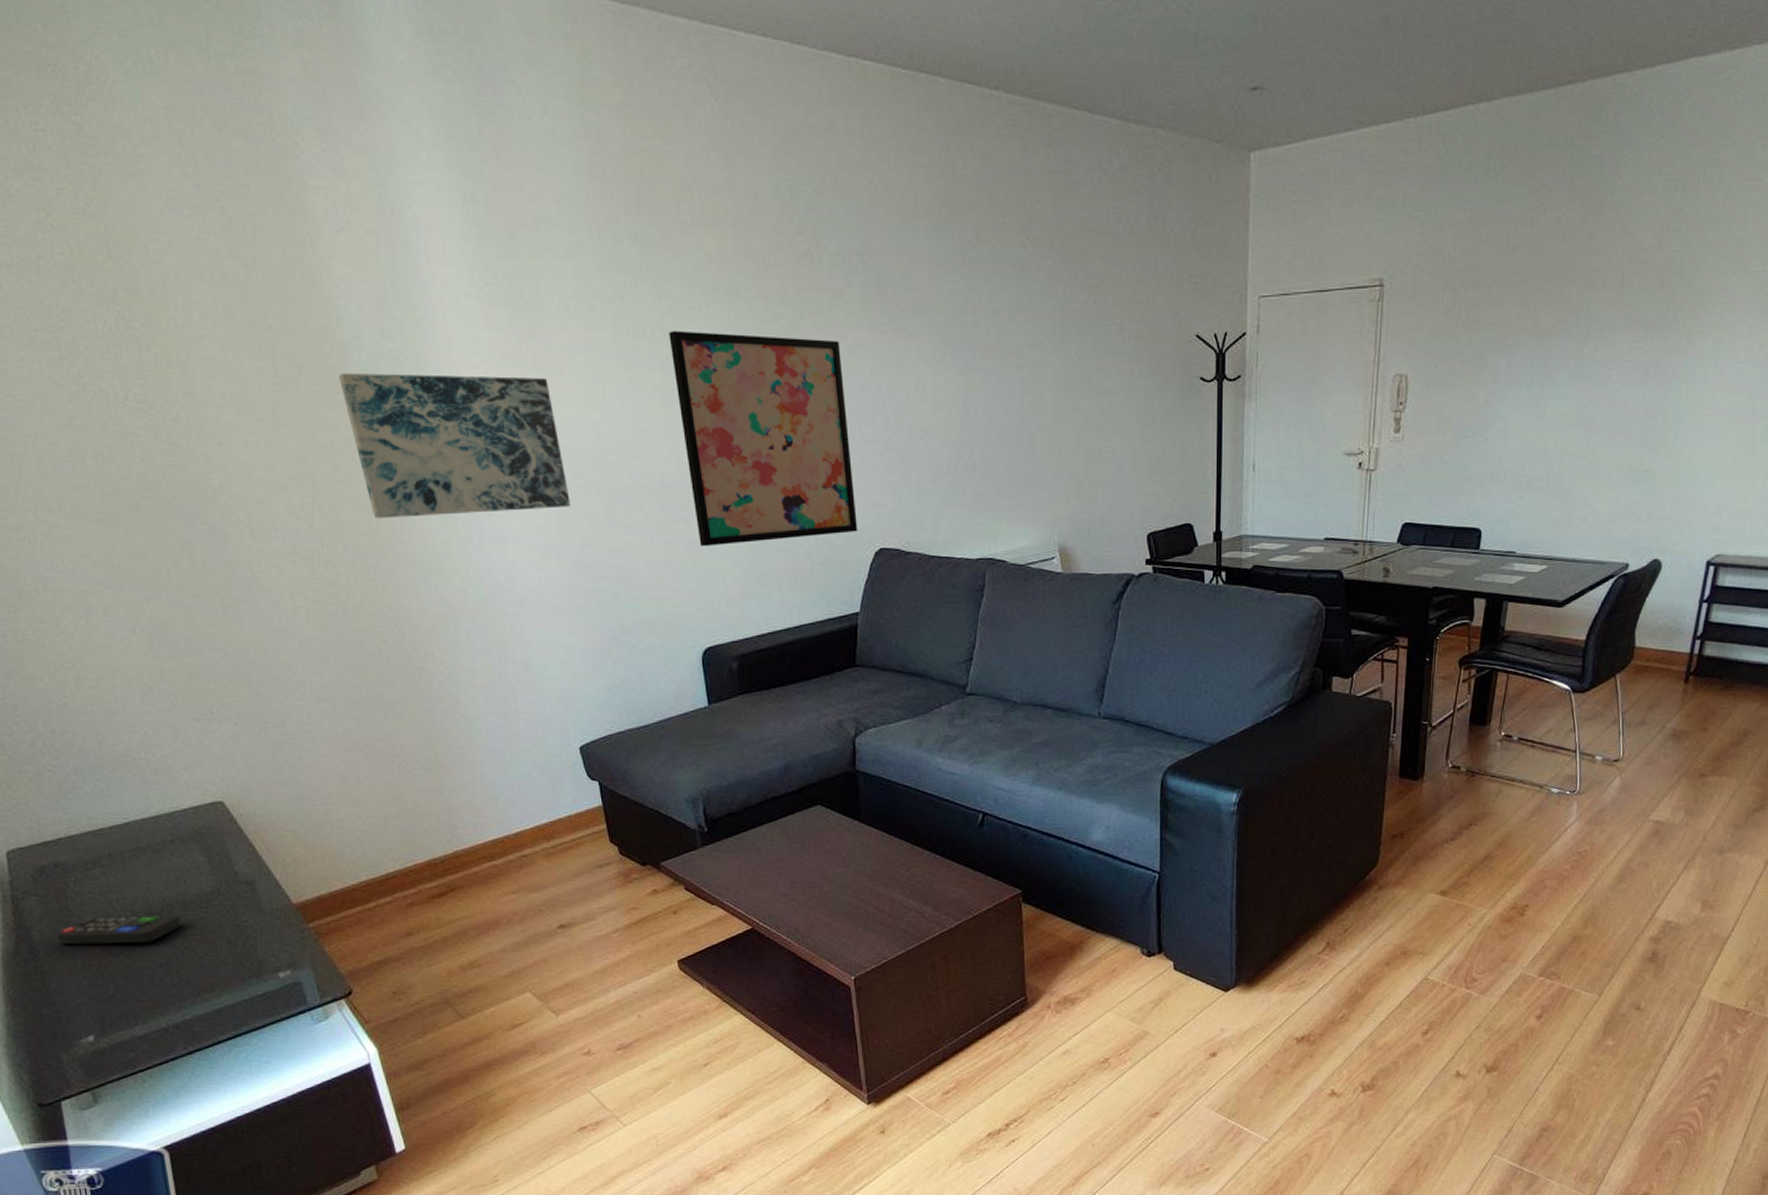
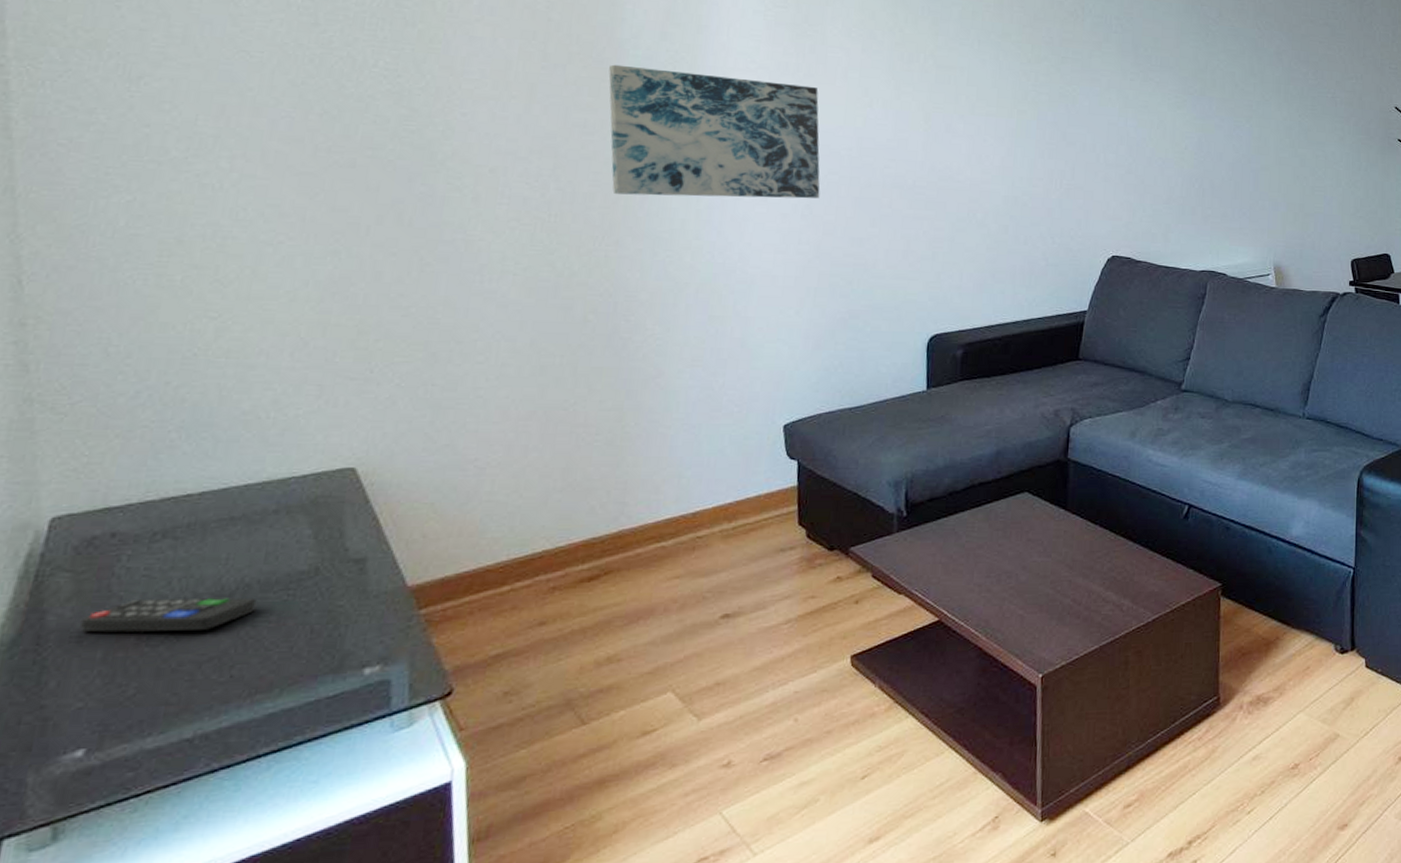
wall art: present [668,330,858,547] -> none [940,60,1095,243]

